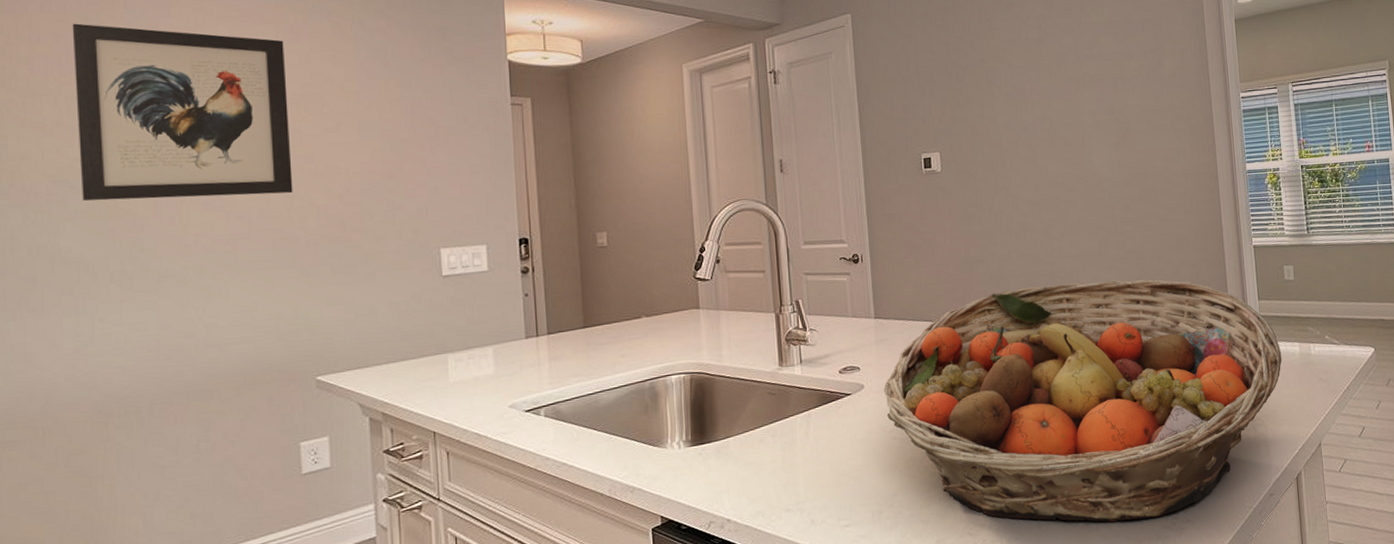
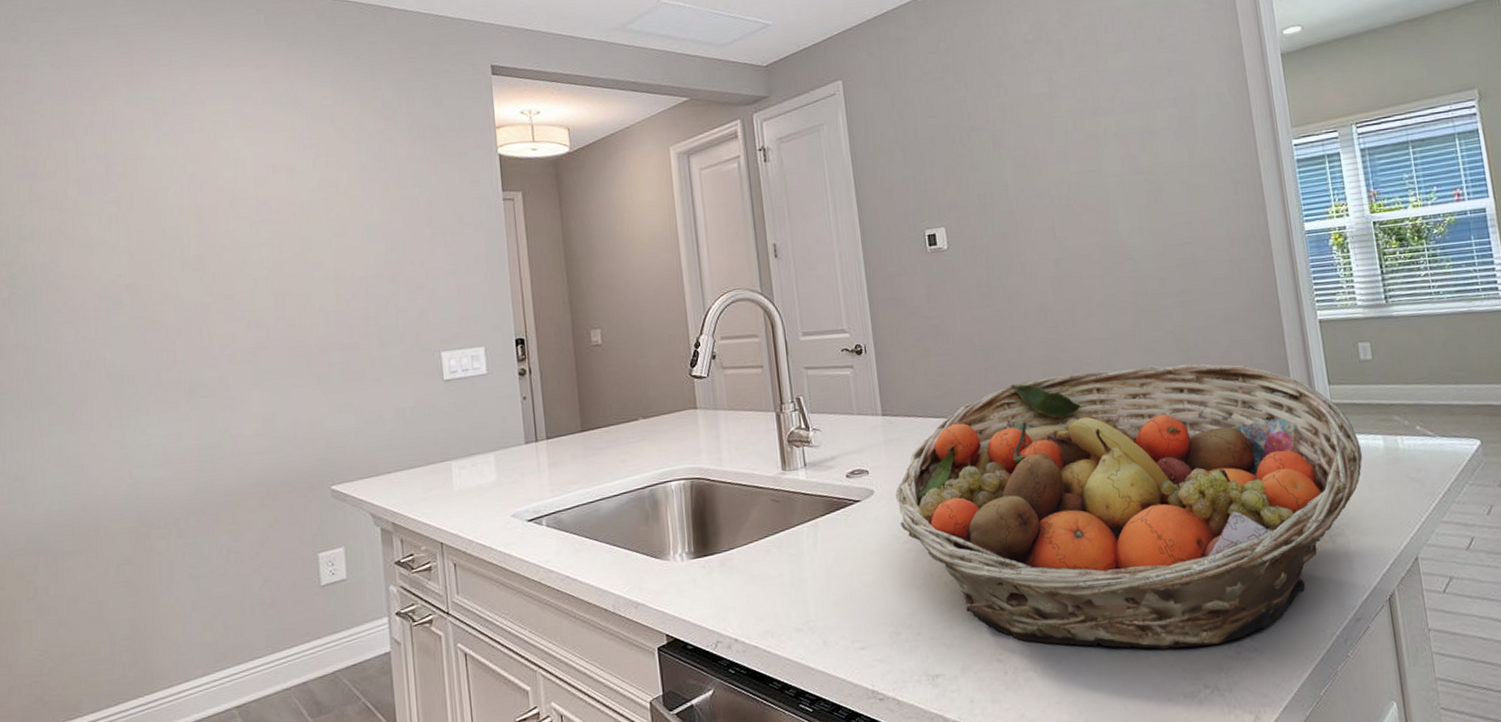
wall art: present [72,23,293,201] -> none [111,143,305,316]

